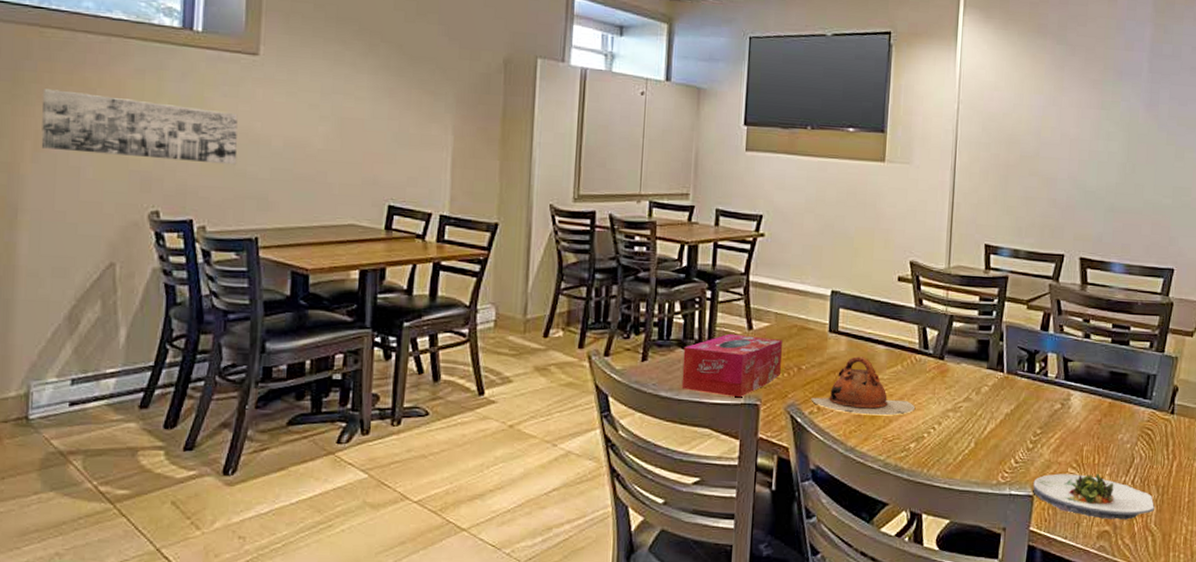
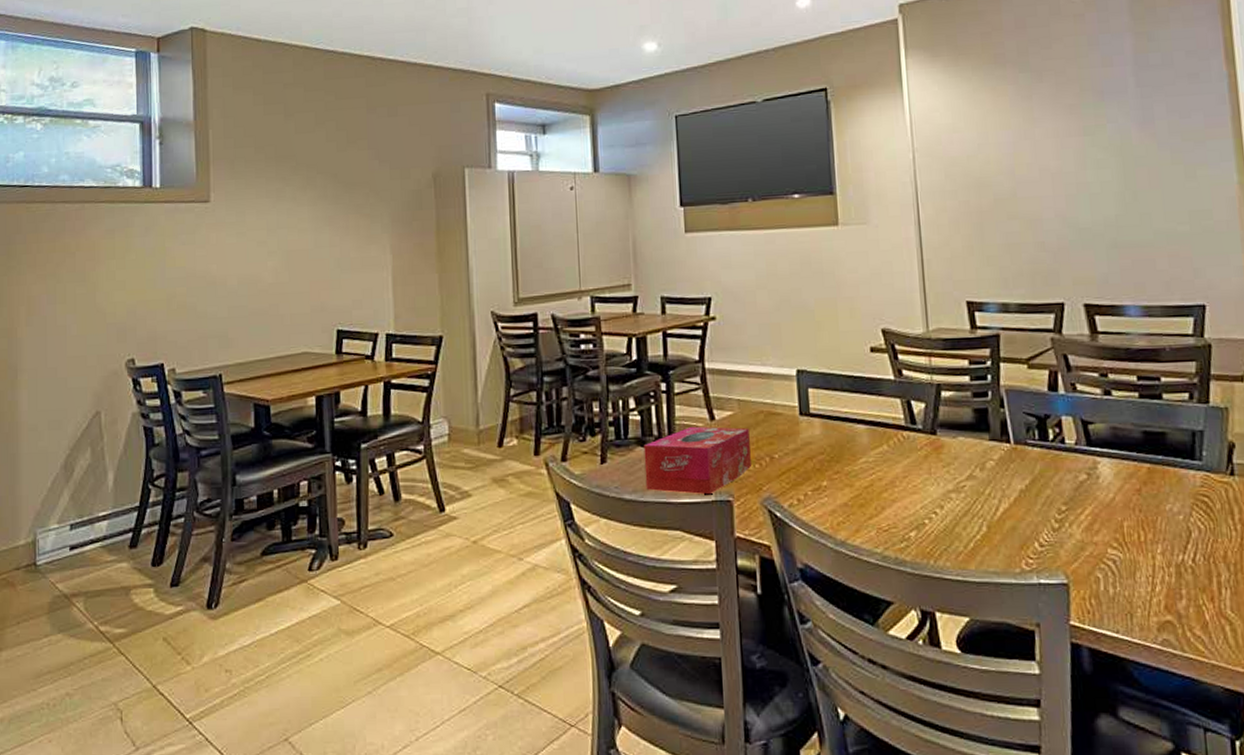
wall art: present [41,89,238,165] -> none [31,257,198,312]
teapot: present [811,356,915,416] -> none [789,439,909,504]
salad plate: present [1033,473,1154,520] -> none [1066,553,1228,608]

